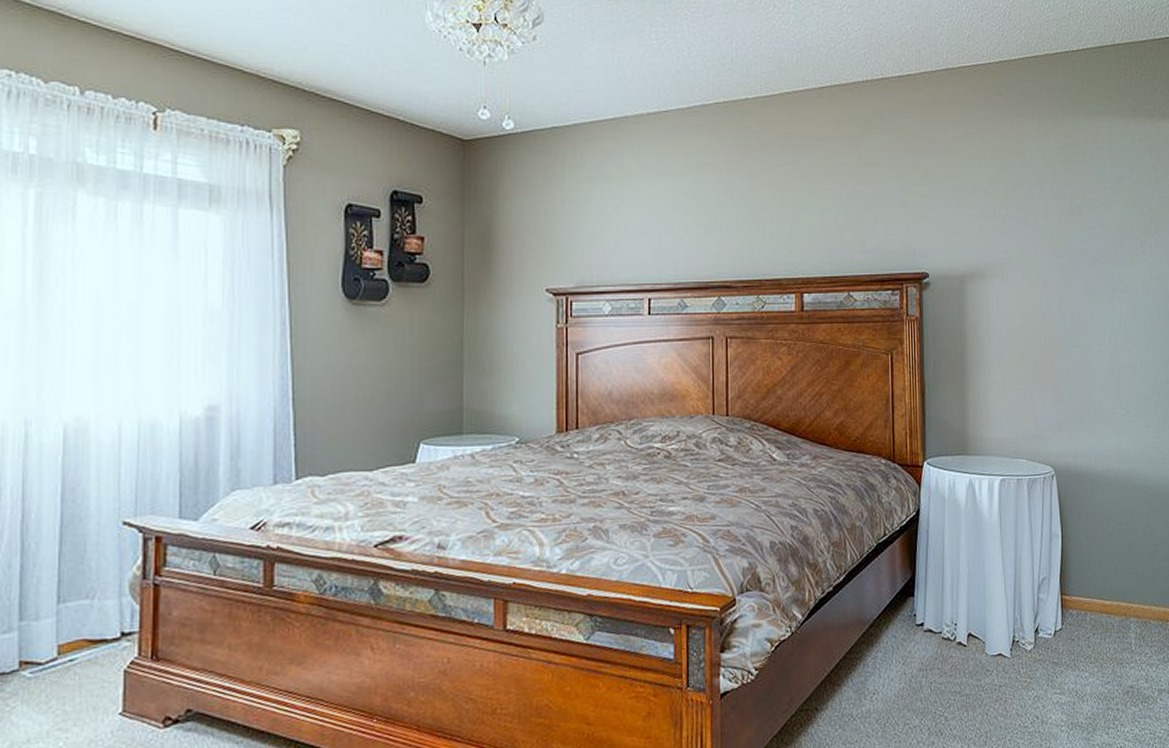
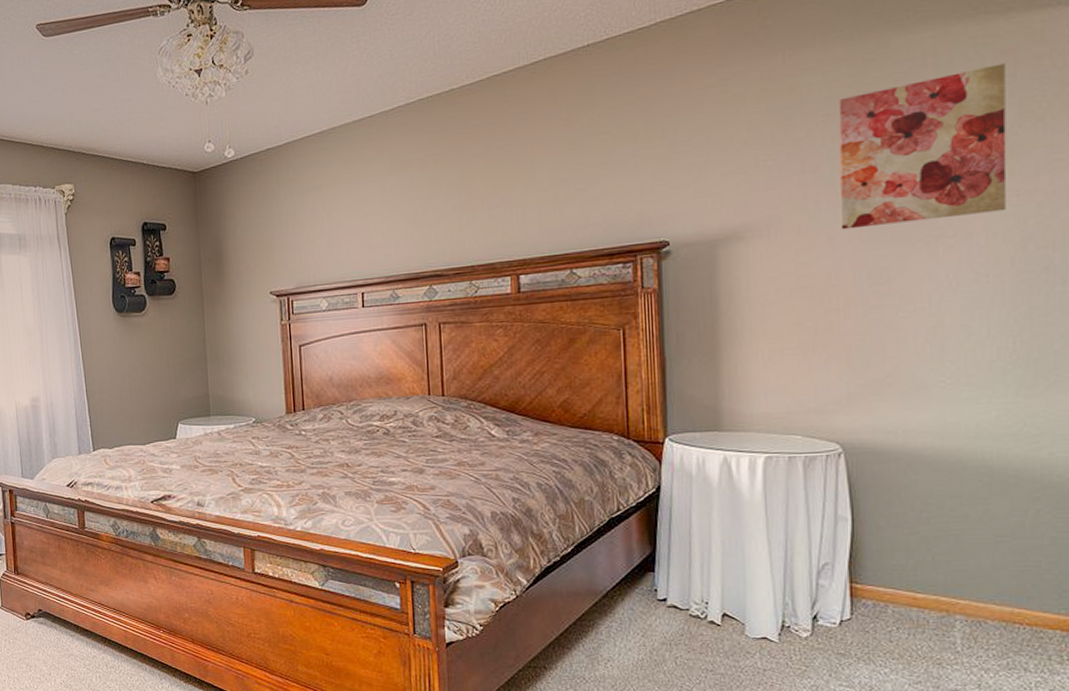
wall art: none [1049,156,1154,277] -> present [838,63,1007,230]

